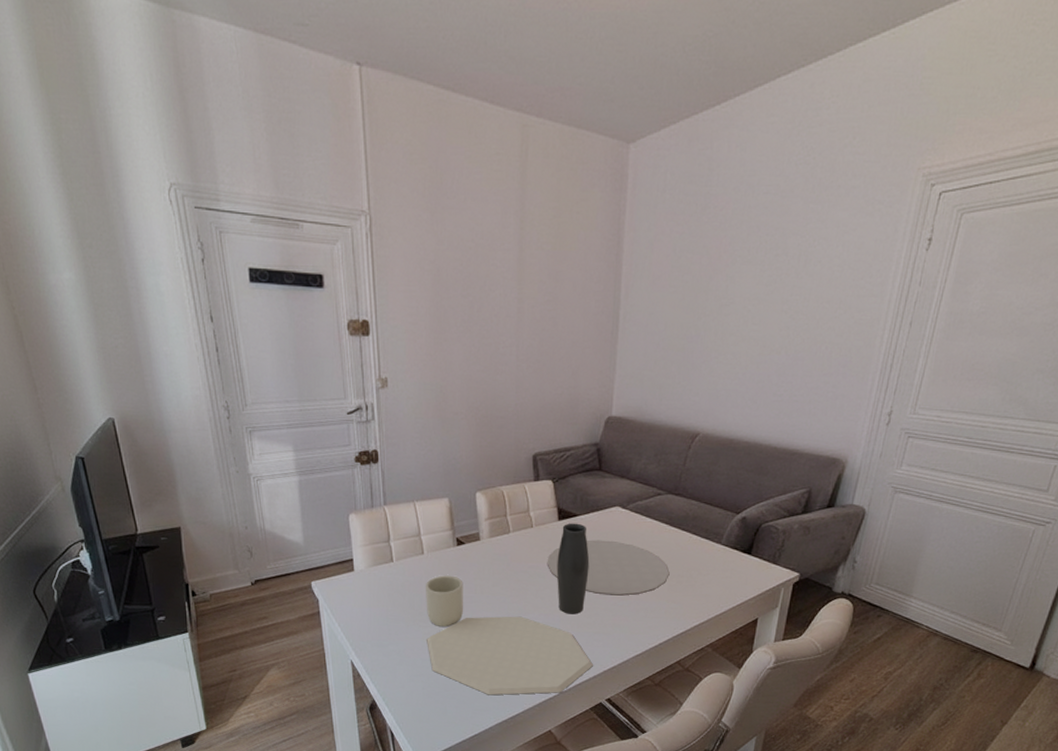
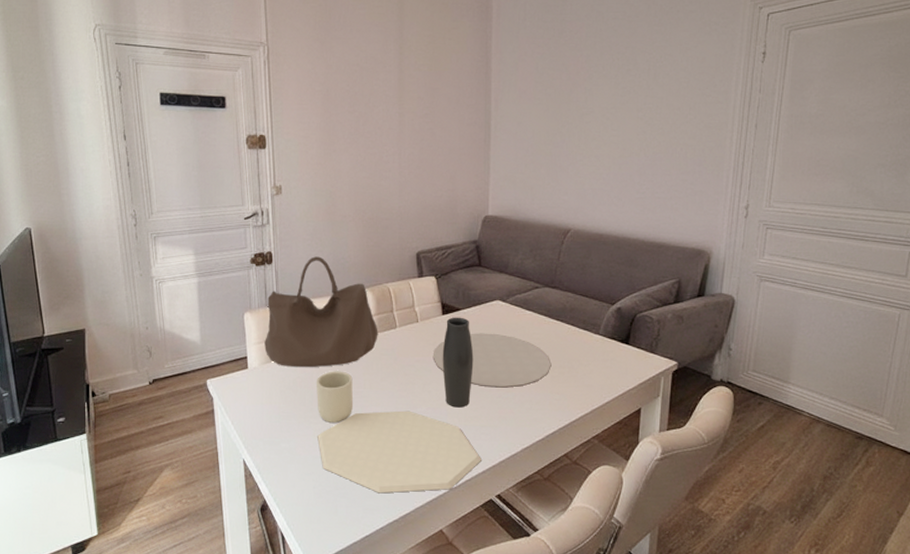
handbag: none [371,456,491,571] -> present [264,256,378,367]

